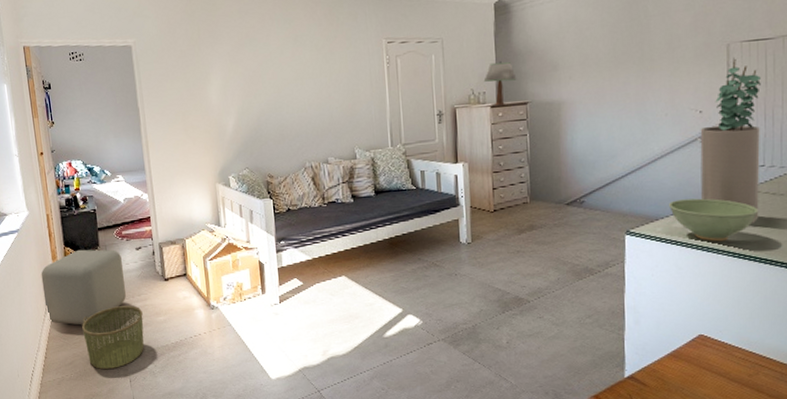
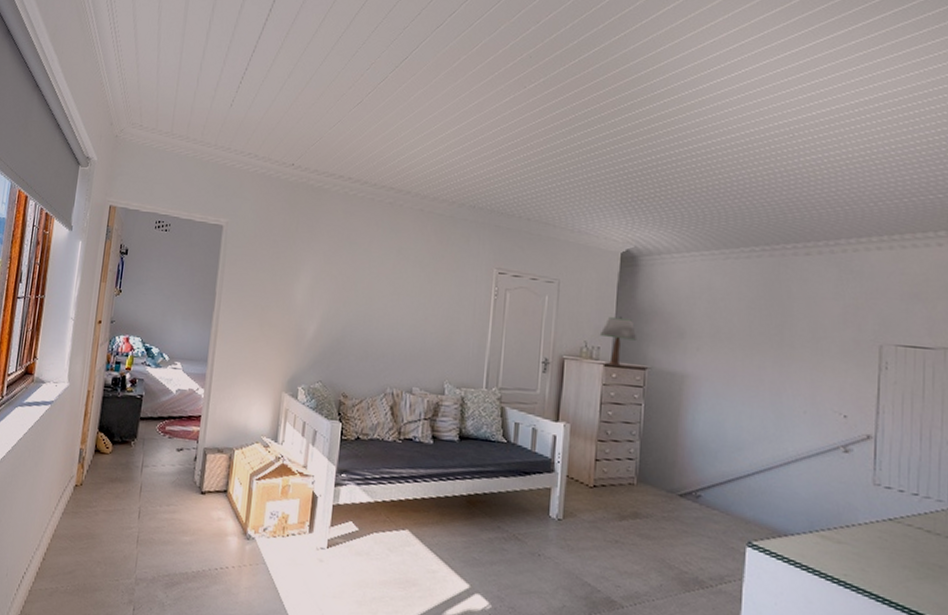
cube: present [41,249,126,326] -> none [57,437,159,531]
basket: present [82,305,144,370] -> none [92,513,167,590]
bowl: present [668,198,758,242] -> none [800,515,908,579]
vase: present [700,59,761,224] -> none [841,364,917,564]

